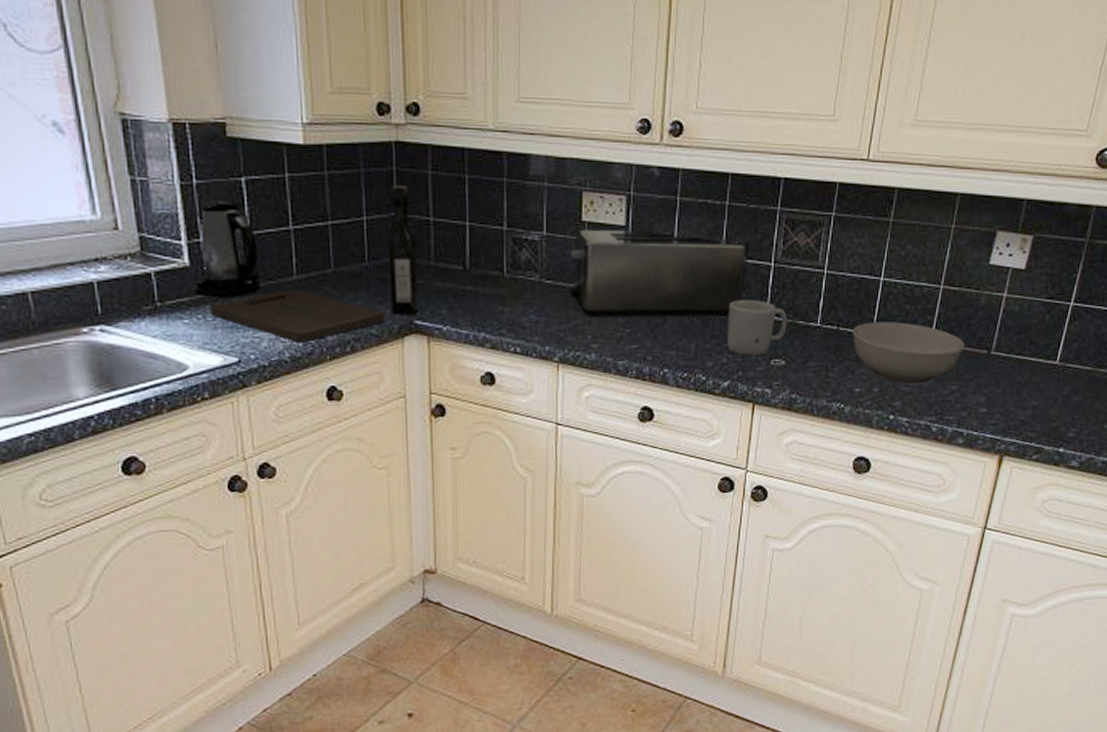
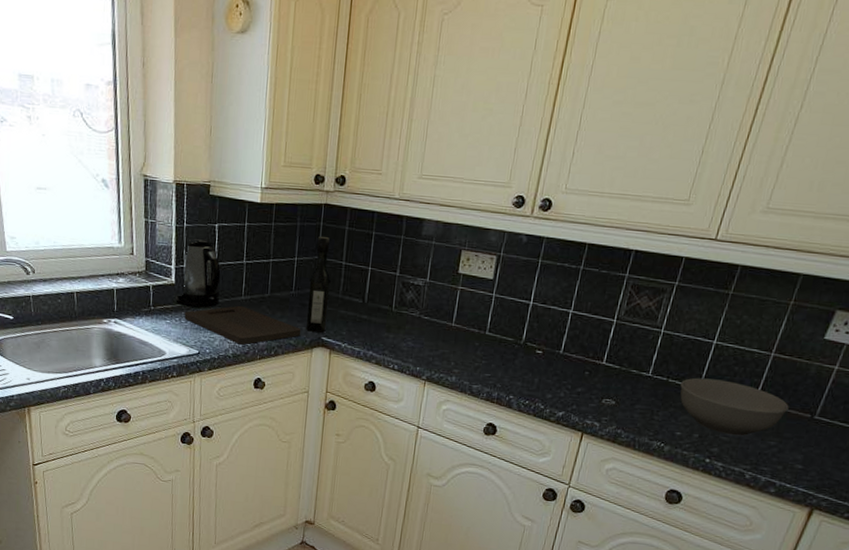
toaster: present [570,230,749,316] -> none [442,280,596,359]
mug: present [726,299,788,356] -> none [565,347,623,395]

